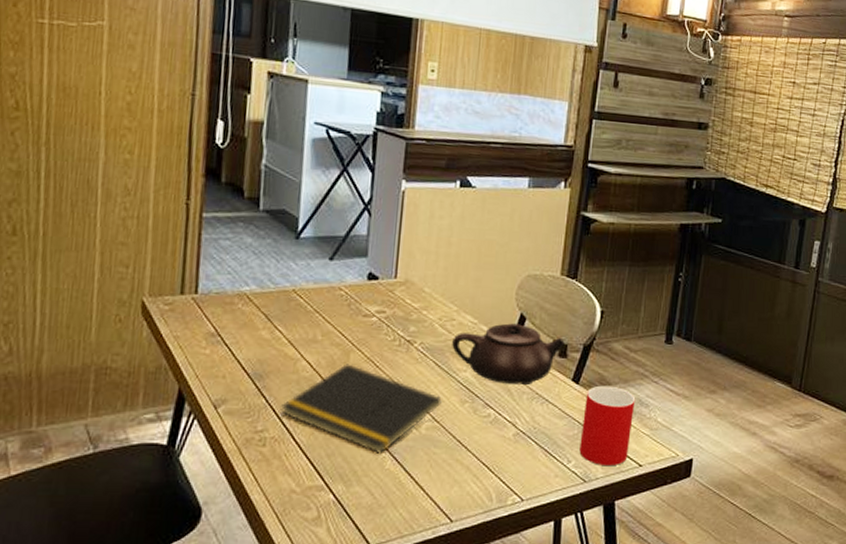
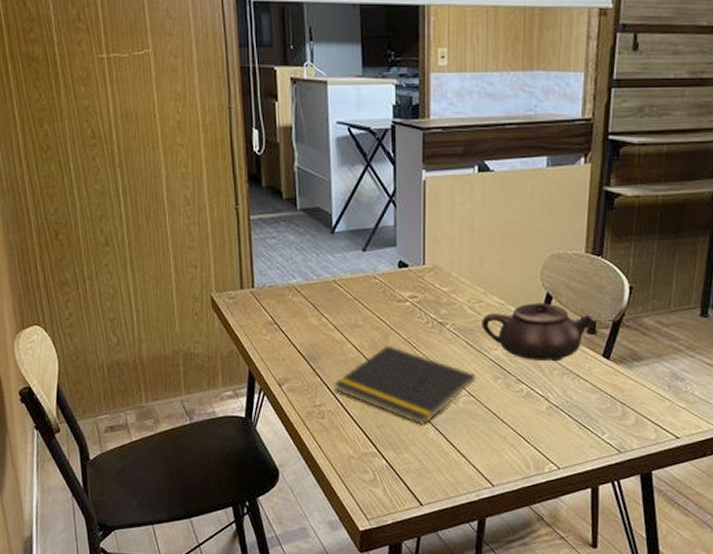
cup: present [579,385,636,467] -> none [613,360,670,438]

